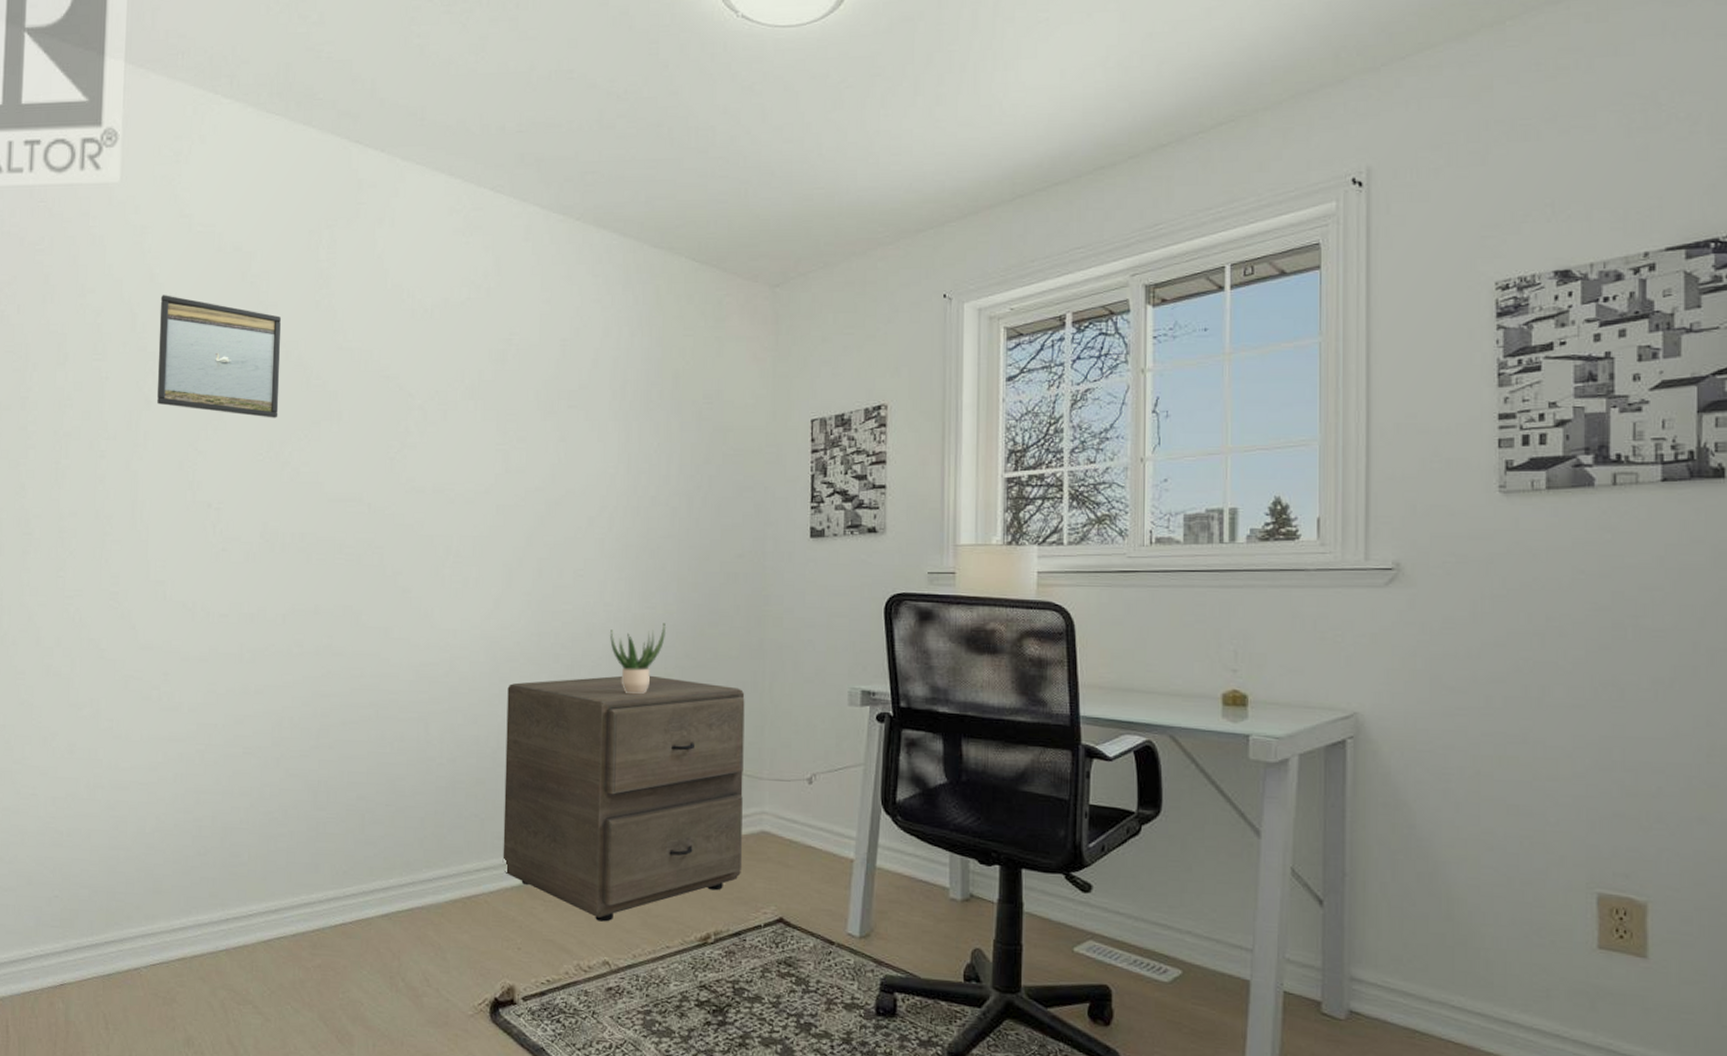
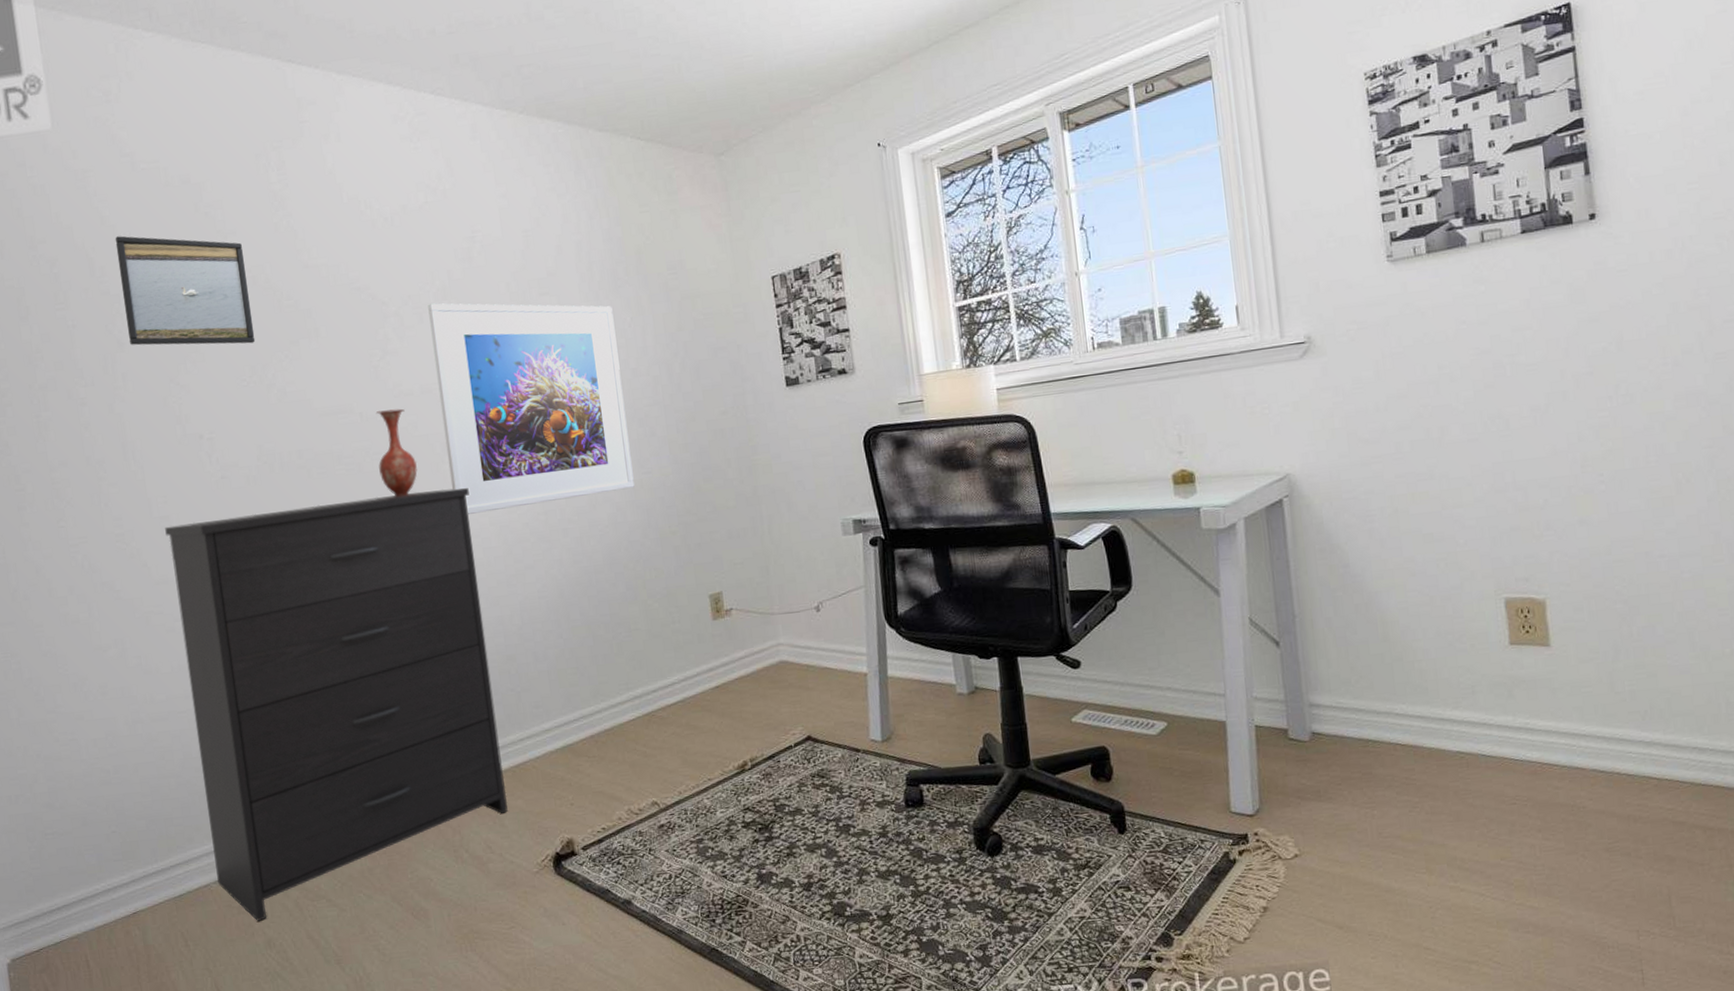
dresser: none [148,591,465,1016] -> present [165,487,508,921]
vase: none [378,504,417,595] -> present [375,408,418,497]
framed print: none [448,402,640,625] -> present [428,303,635,514]
filing cabinet: present [502,675,745,922] -> none [523,534,767,767]
potted plant: present [610,623,667,695] -> none [612,485,665,556]

